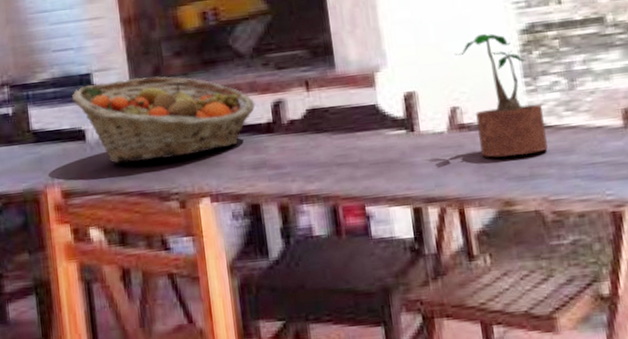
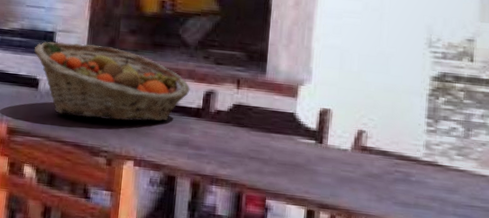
potted plant: present [454,33,548,158] -> none [371,72,437,186]

